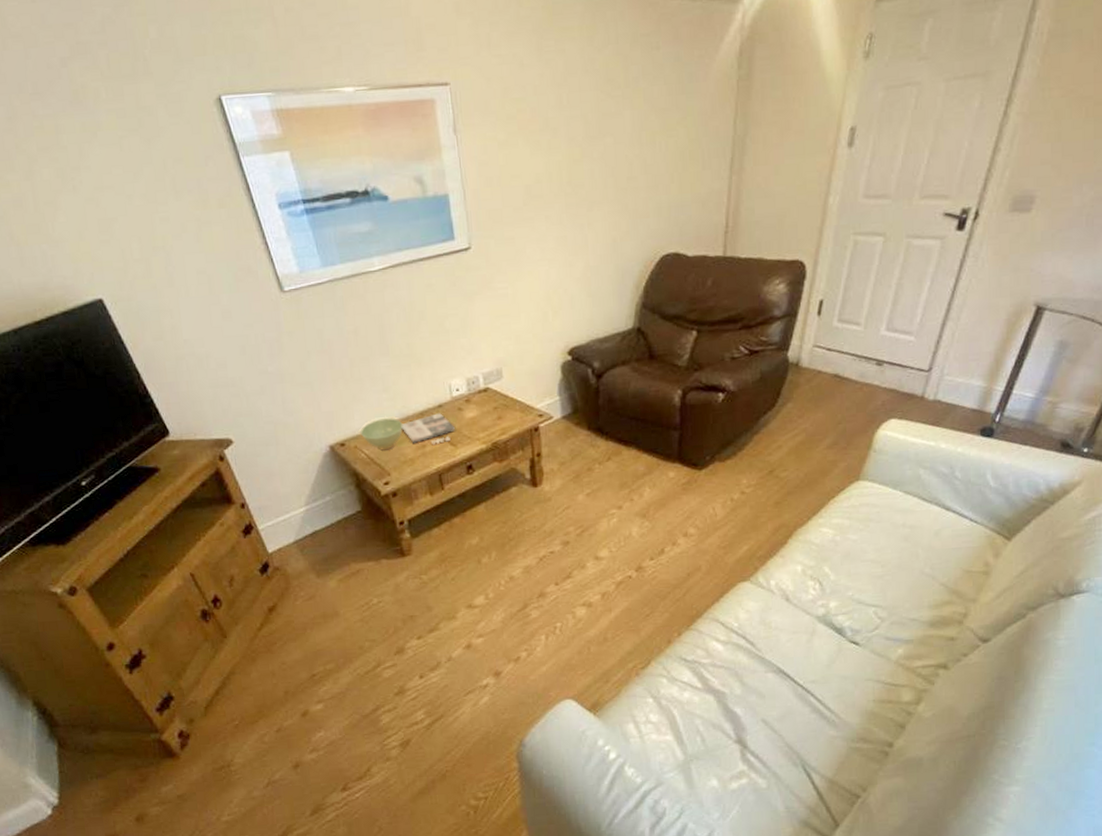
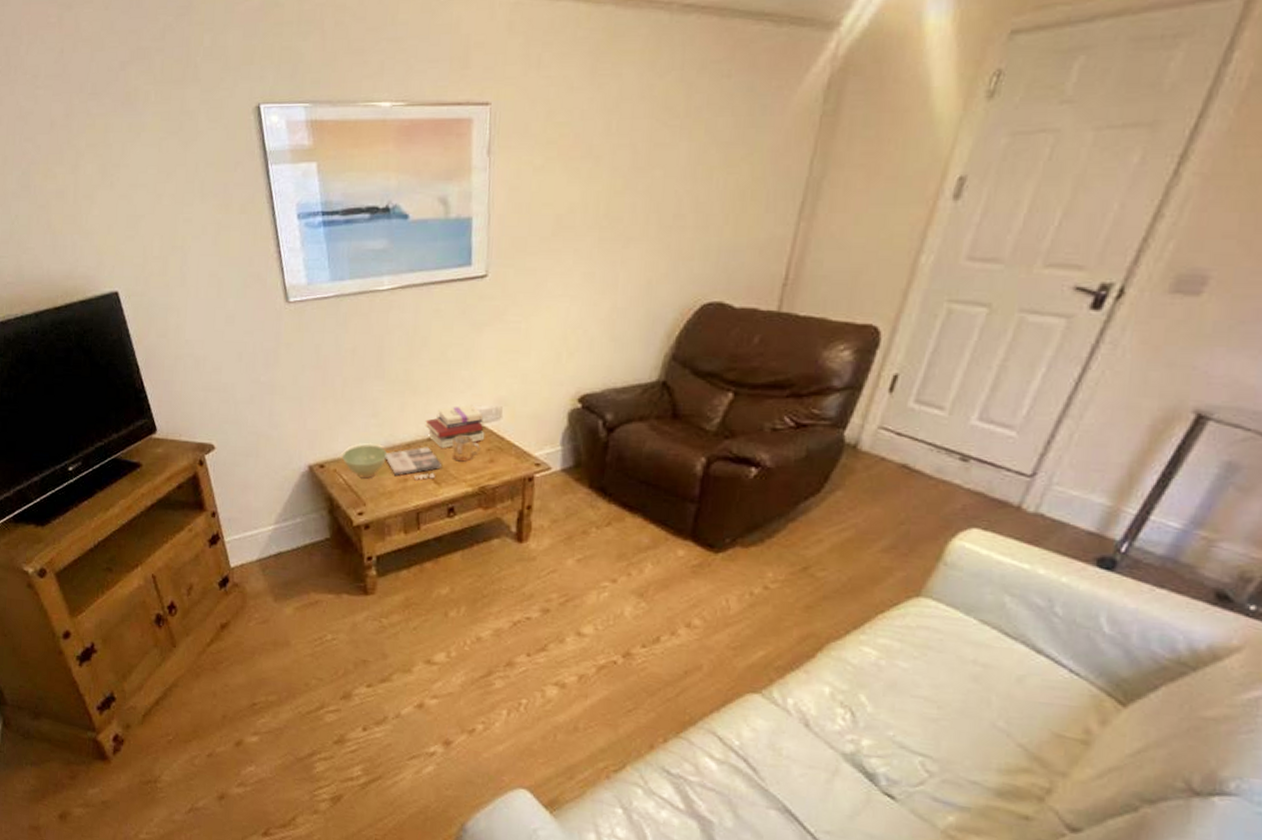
books: none [434,369,491,412] -> present [425,405,485,448]
mug: none [461,397,489,423] -> present [452,435,481,462]

